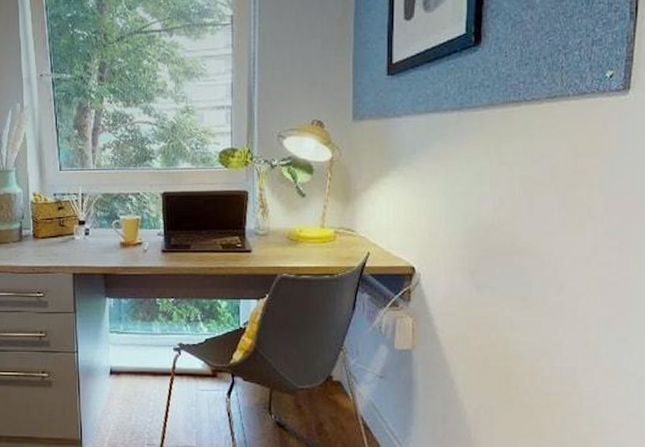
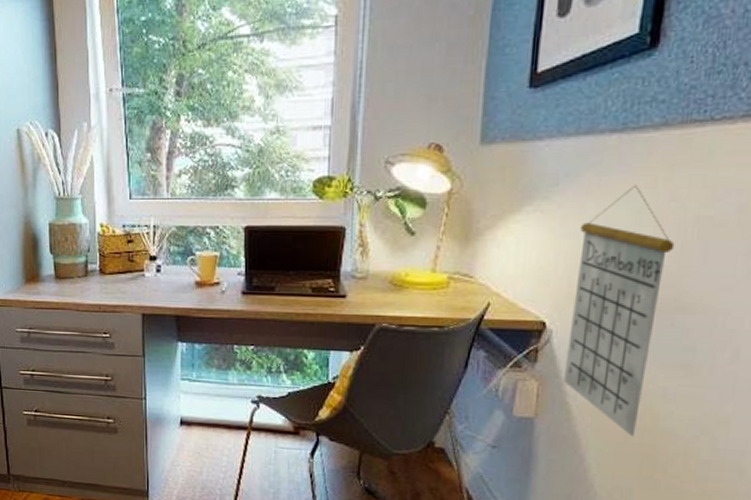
calendar: none [432,152,507,361] -> present [563,185,675,437]

